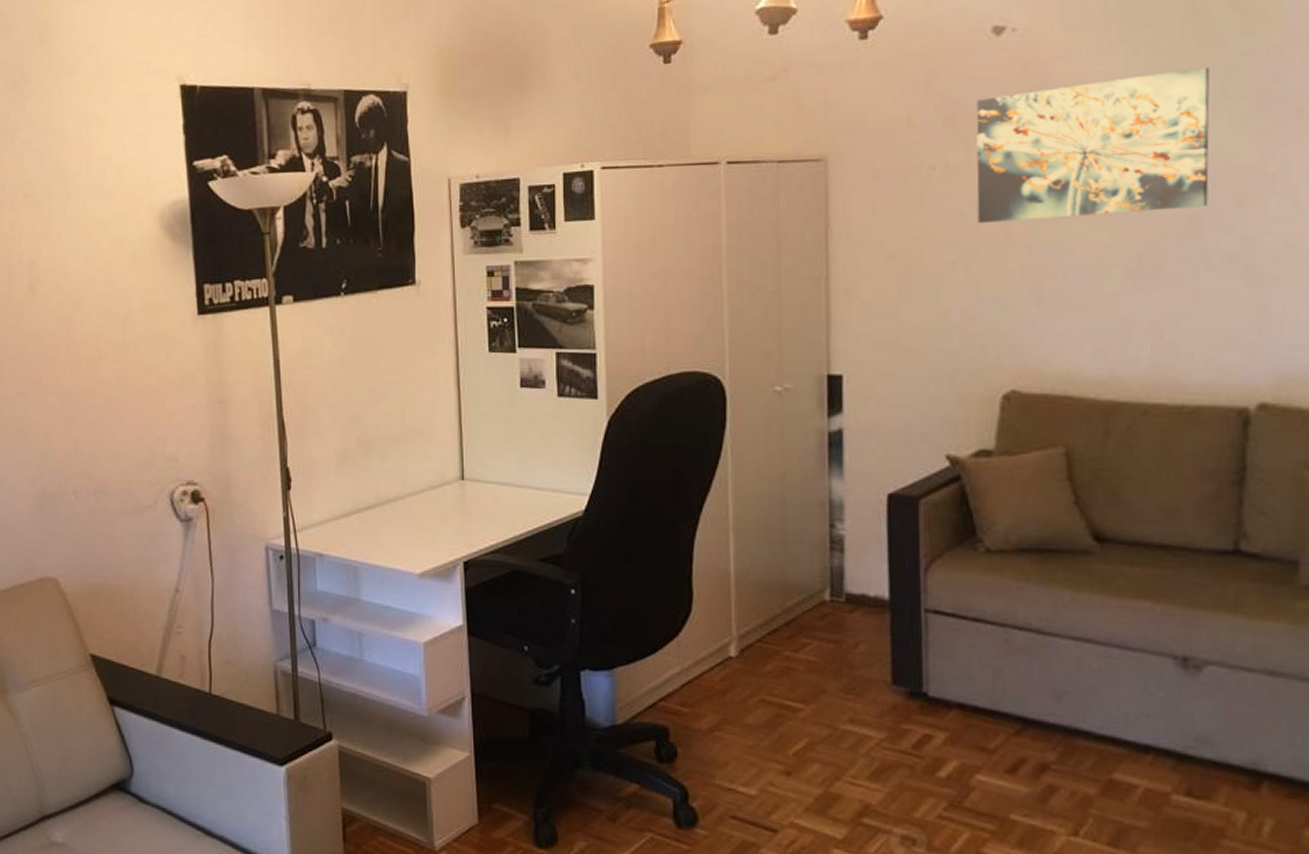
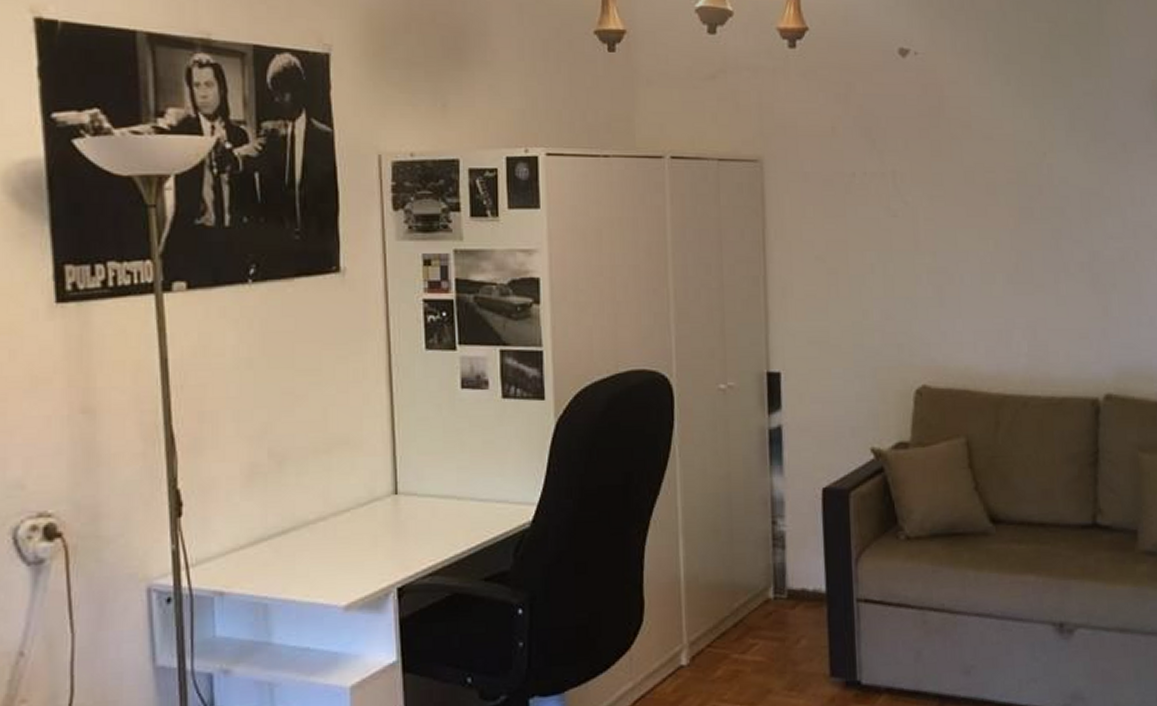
wall art: present [976,67,1211,223] -> none [888,102,1065,229]

